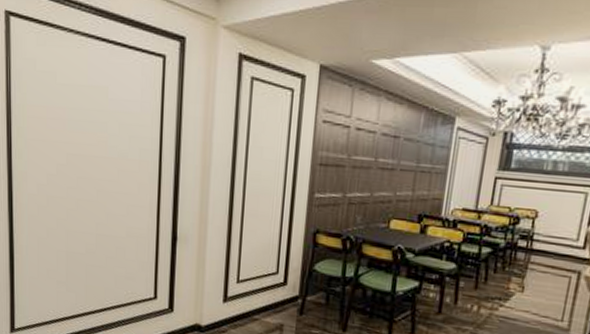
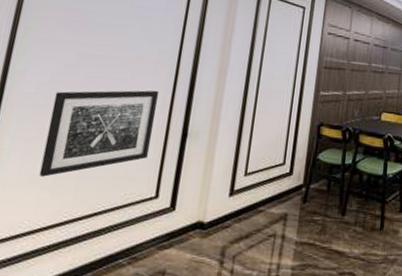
wall art: none [54,191,146,273] -> present [39,90,160,177]

